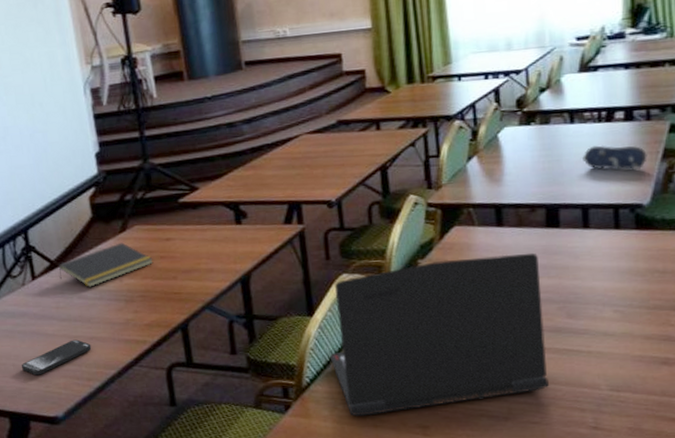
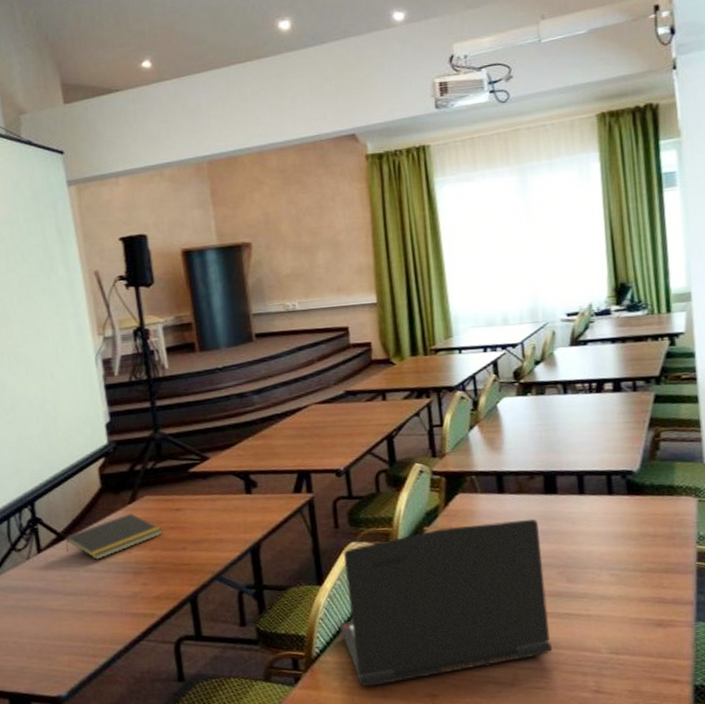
smartphone: present [21,339,92,376] -> none [23,614,98,653]
pencil case: present [581,145,647,170] -> none [575,414,635,438]

